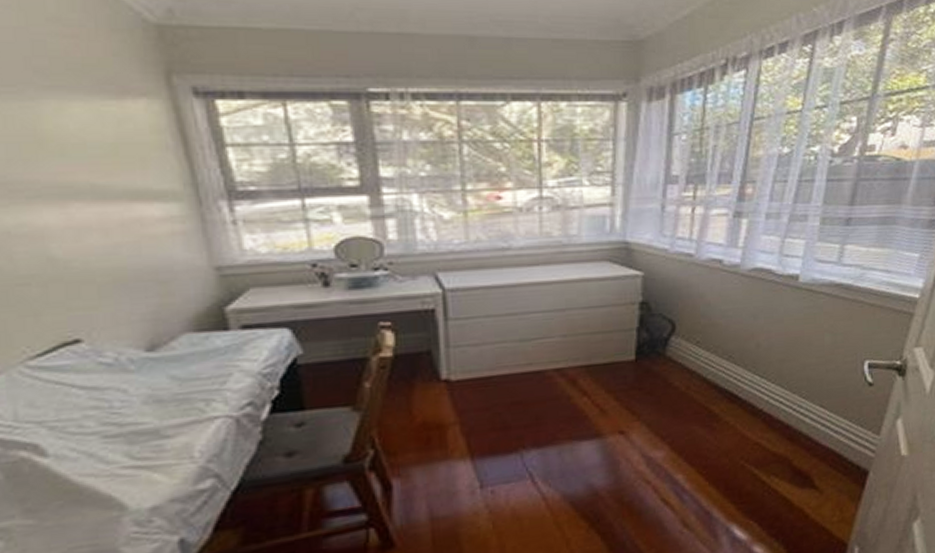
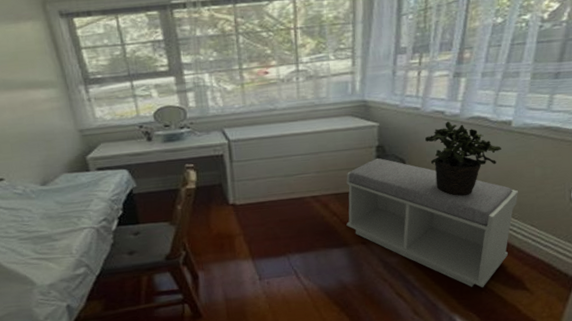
bench: none [600,319,807,487] -> present [346,158,519,287]
potted plant: none [700,272,787,369] -> present [425,121,501,196]

